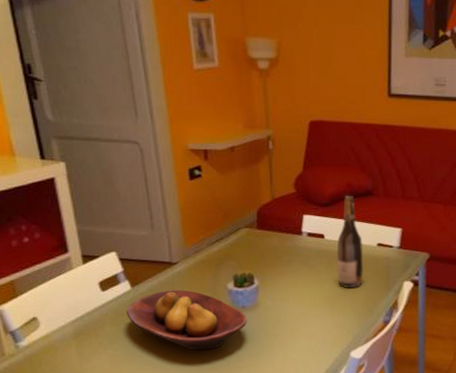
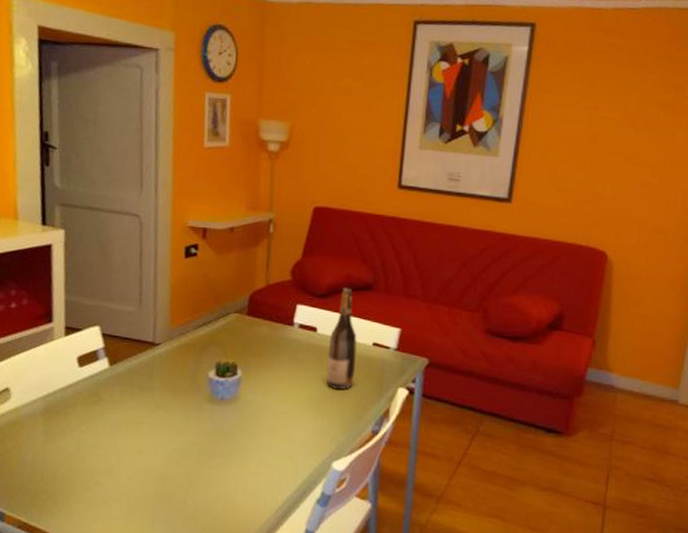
fruit bowl: present [126,290,247,351] -> none [100,372,225,443]

